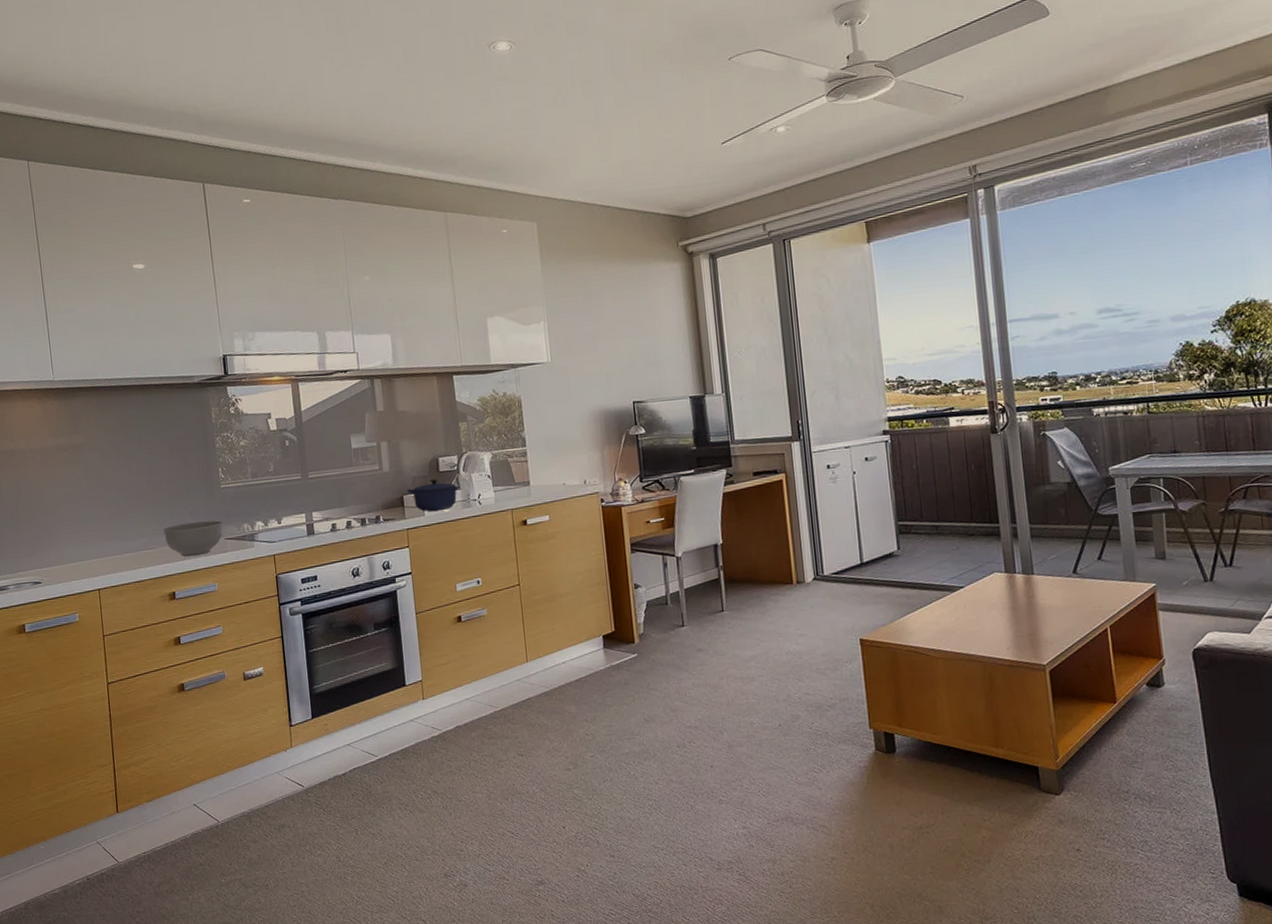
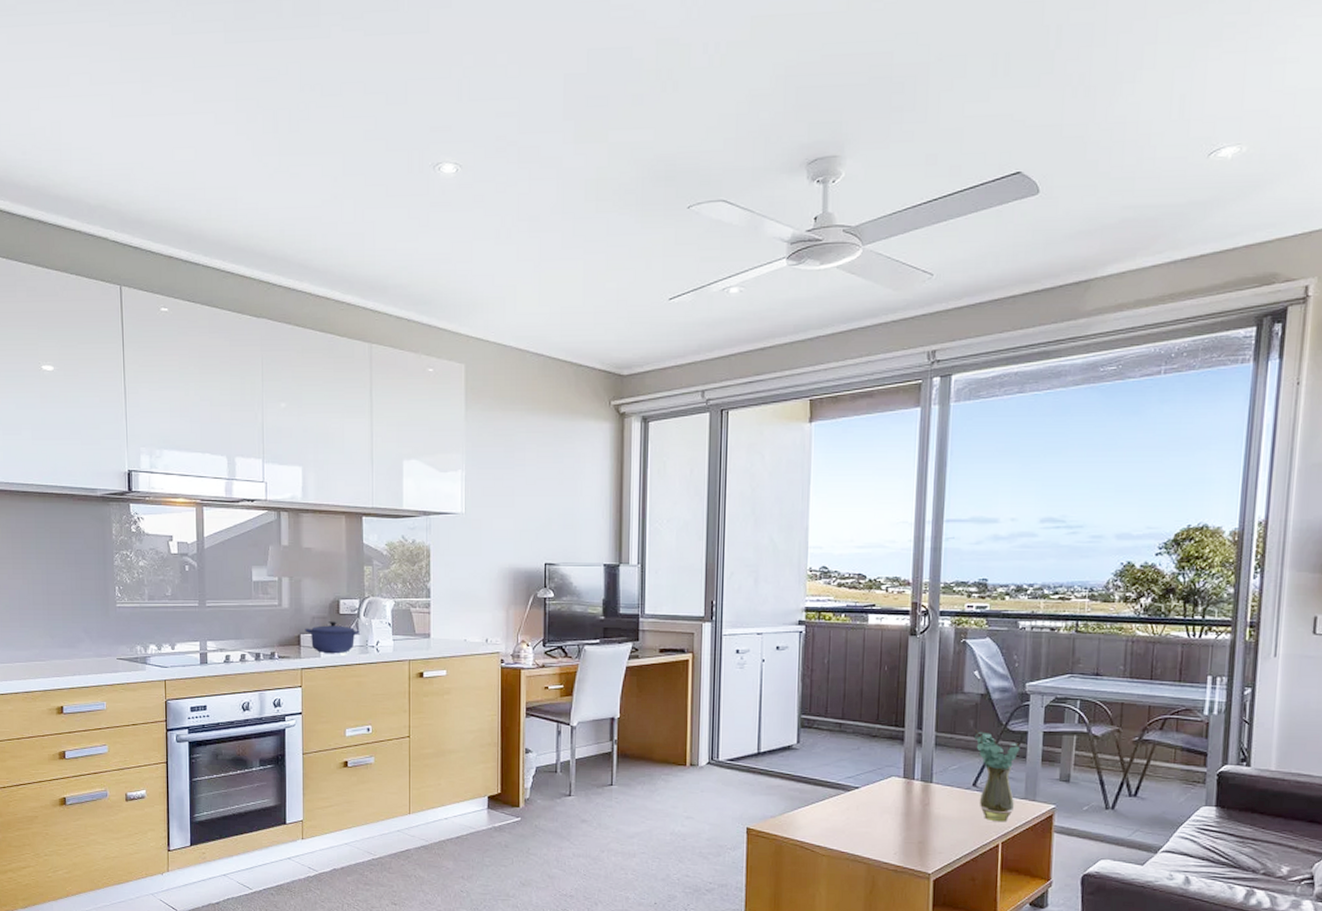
bowl: present [163,520,223,556] -> none [56,639,116,672]
vase: none [1066,516,1117,606] -> present [973,728,1020,822]

